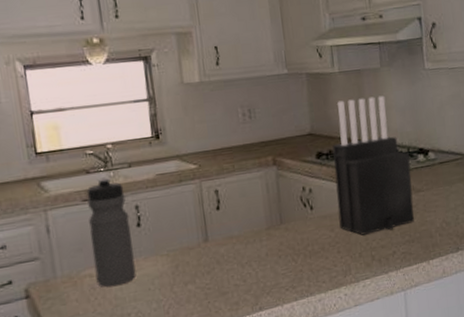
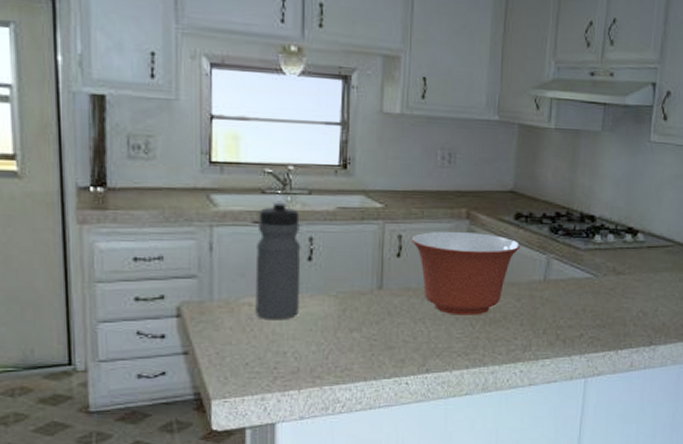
mixing bowl: none [227,175,327,254] -> present [411,231,521,315]
knife block: present [332,95,414,235] -> none [527,160,616,311]

